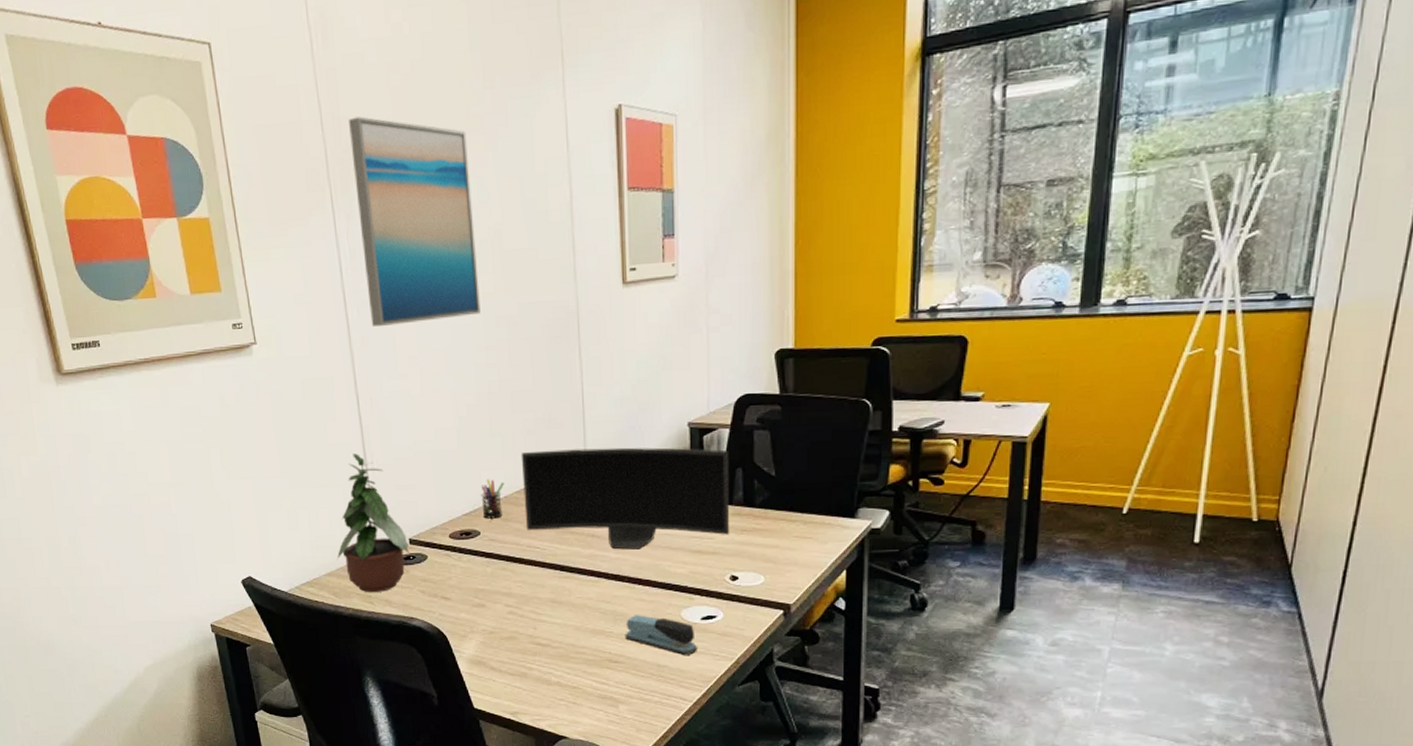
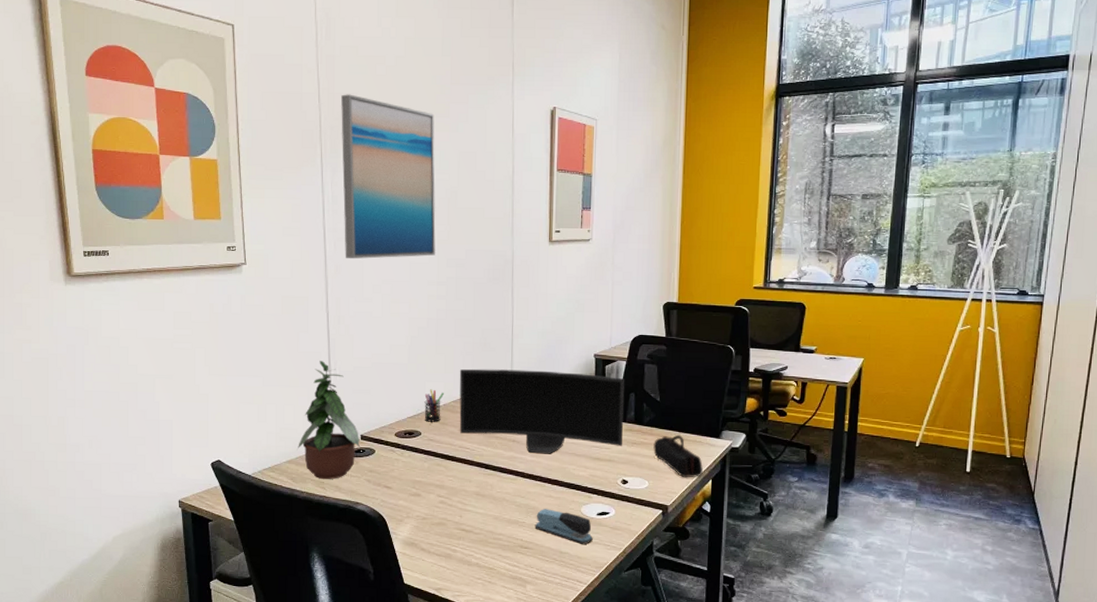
pencil case: none [769,516,834,570] -> present [653,434,703,478]

